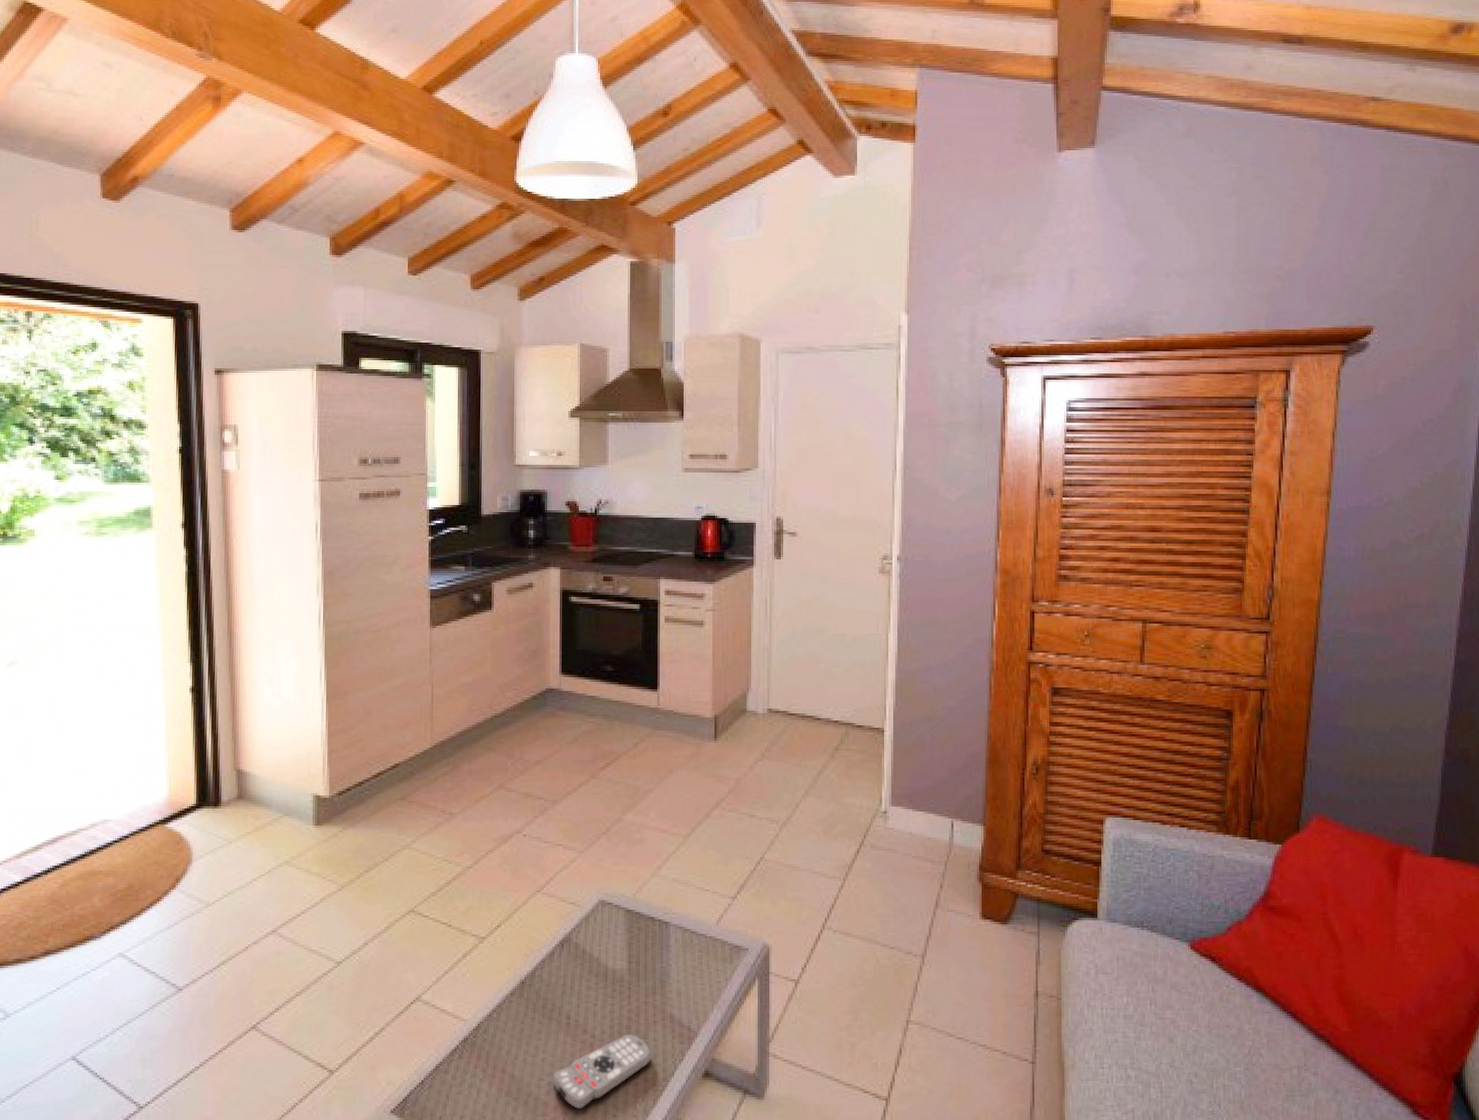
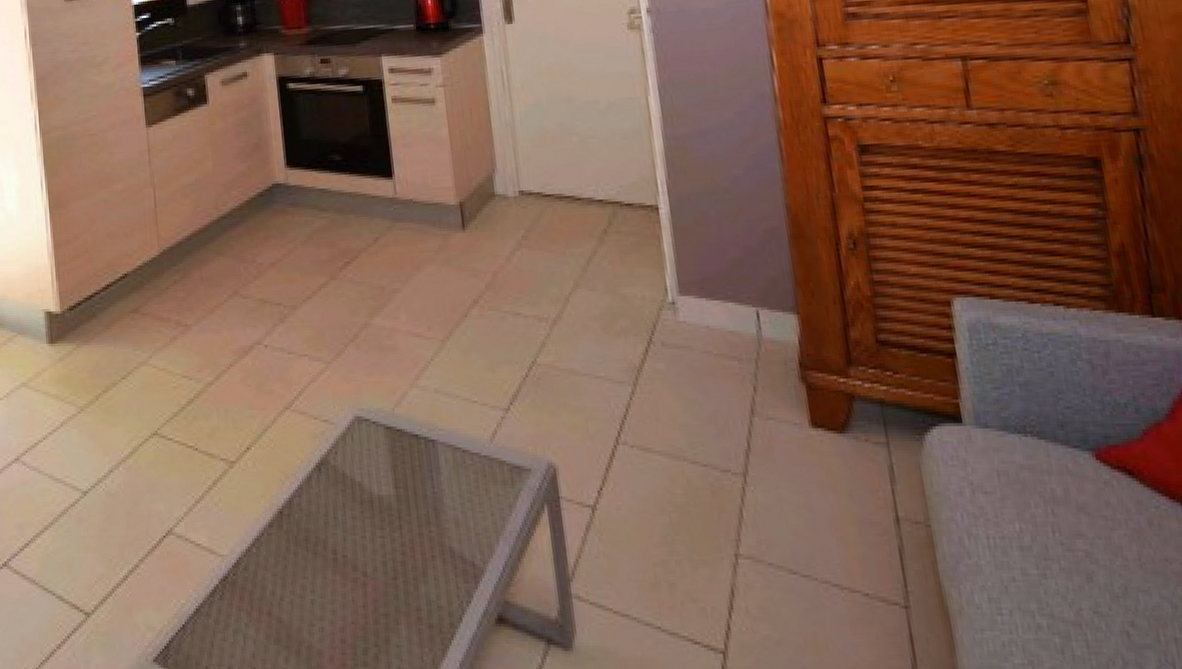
remote control: present [553,1034,652,1110] -> none [325,572,434,661]

